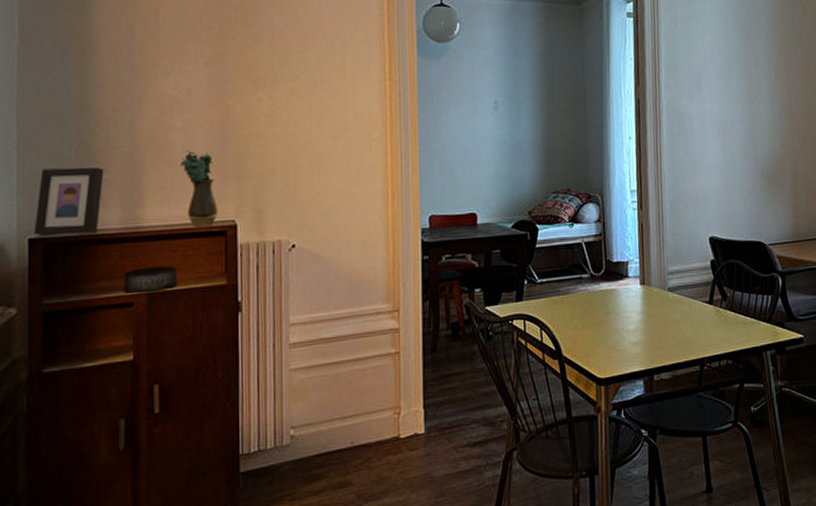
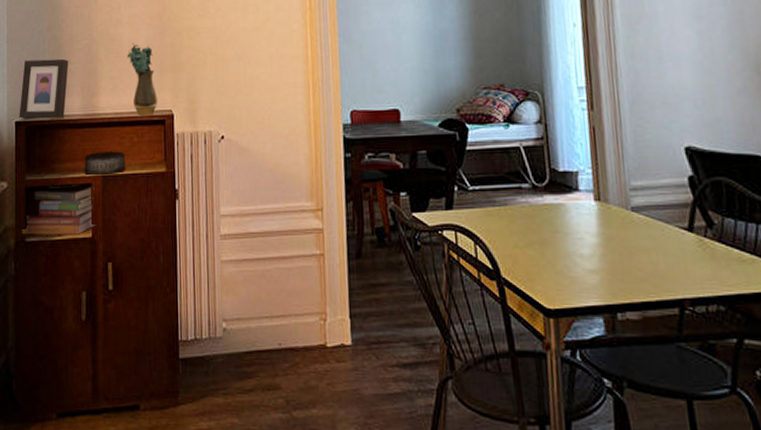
books: none [38,304,139,366] -> present [22,184,97,235]

